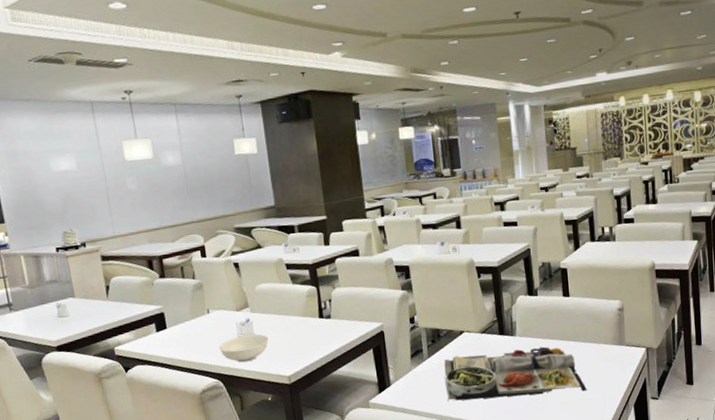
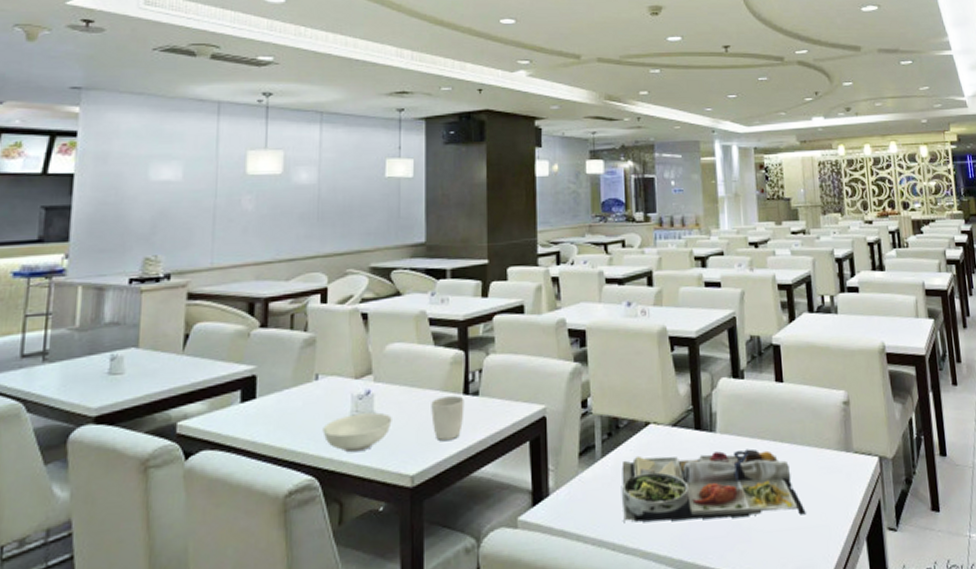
cup: none [295,319,322,352] -> present [431,396,464,442]

